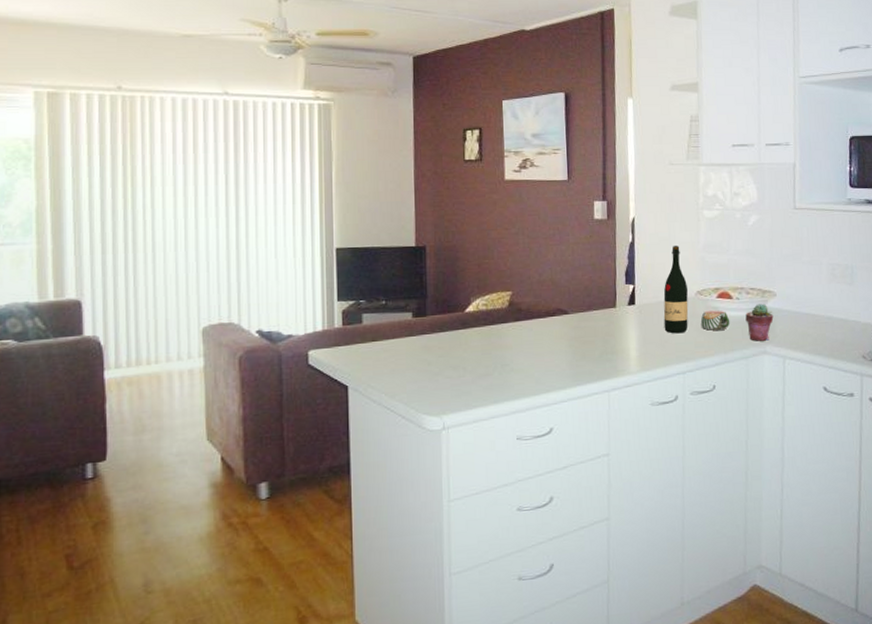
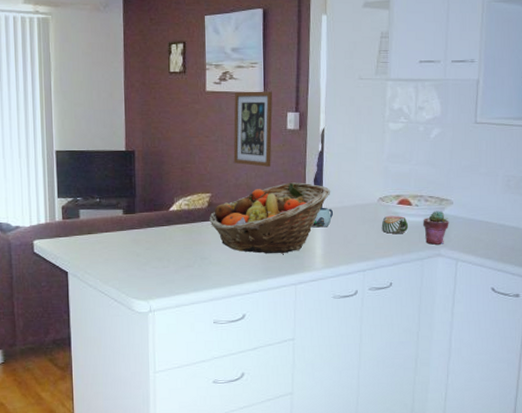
fruit basket: none [510,276,644,358] -> present [209,182,331,254]
wall art: none [535,178,578,262] -> present [233,91,273,168]
mug: none [625,303,647,326] -> present [313,207,333,228]
wine bottle: present [663,245,689,334] -> none [347,154,372,236]

